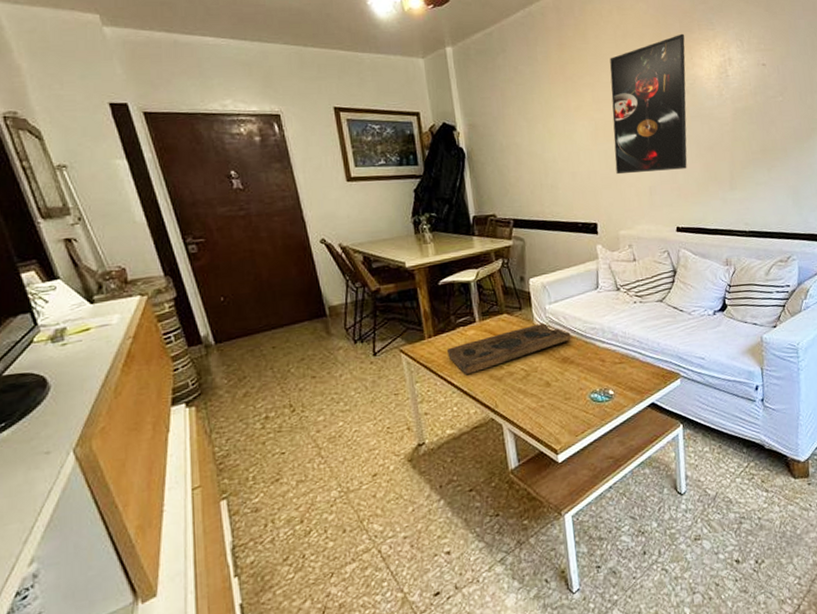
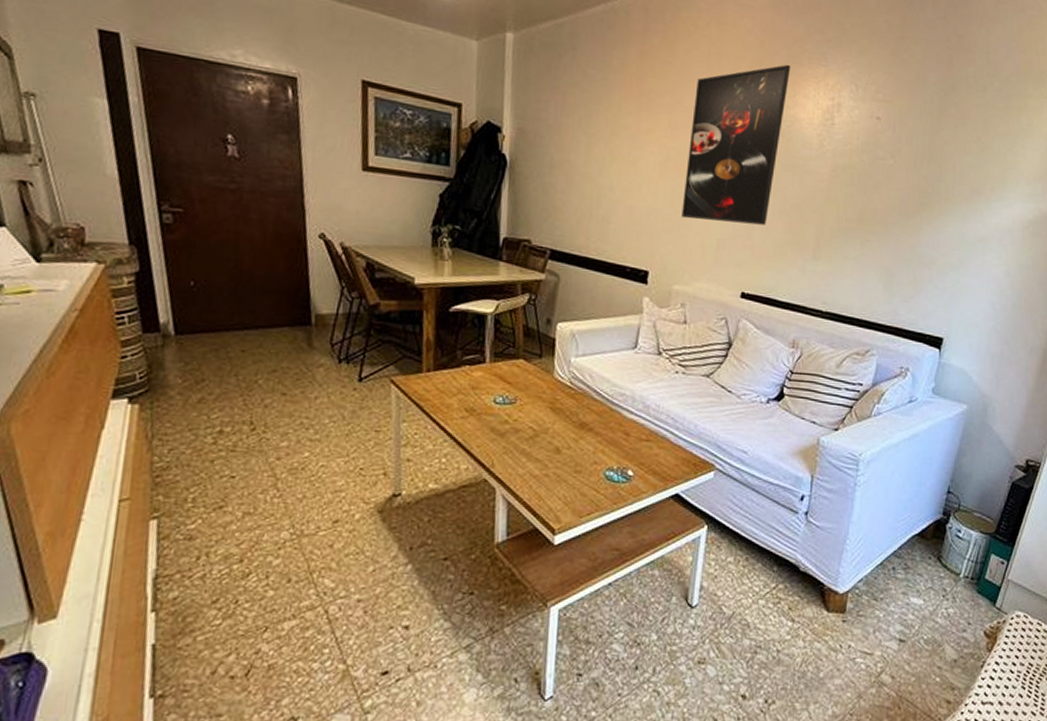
decorative tray: present [446,323,571,375] -> none [445,377,595,424]

